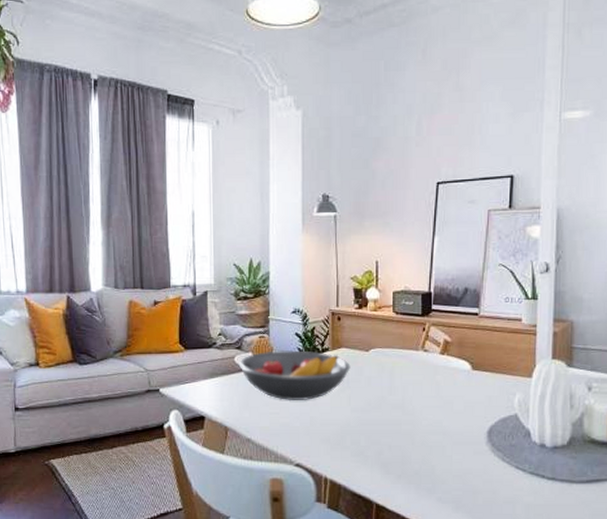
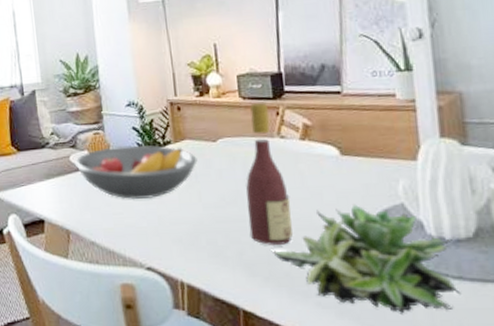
wine bottle: none [389,319,426,447] -> present [246,103,293,245]
succulent plant: none [406,413,554,509] -> present [273,204,461,314]

